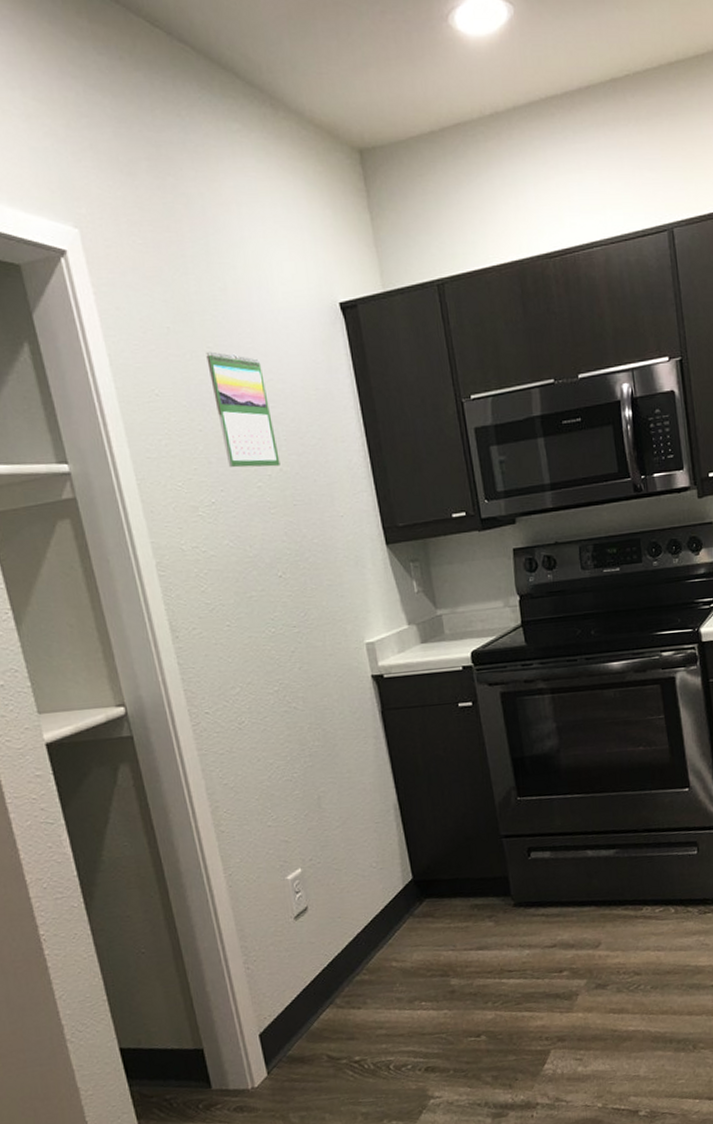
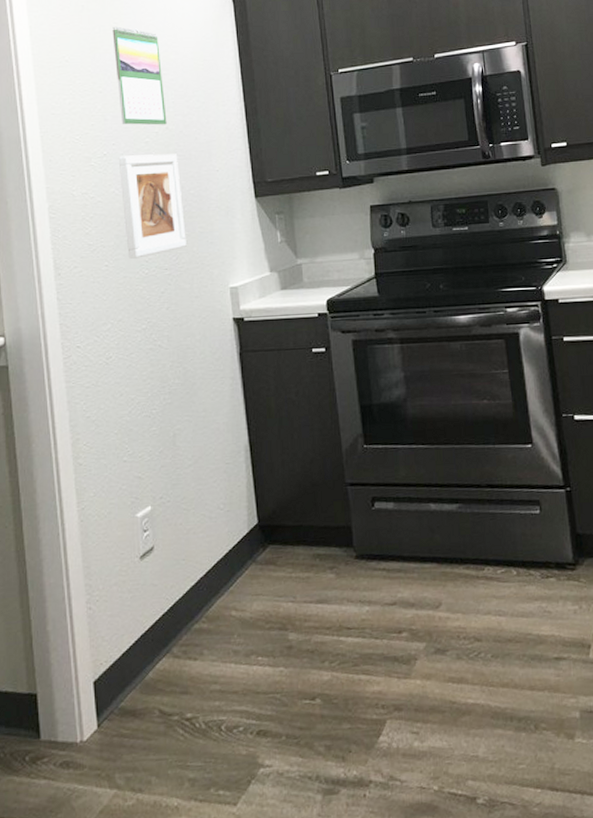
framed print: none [229,499,315,617] -> present [118,154,187,259]

